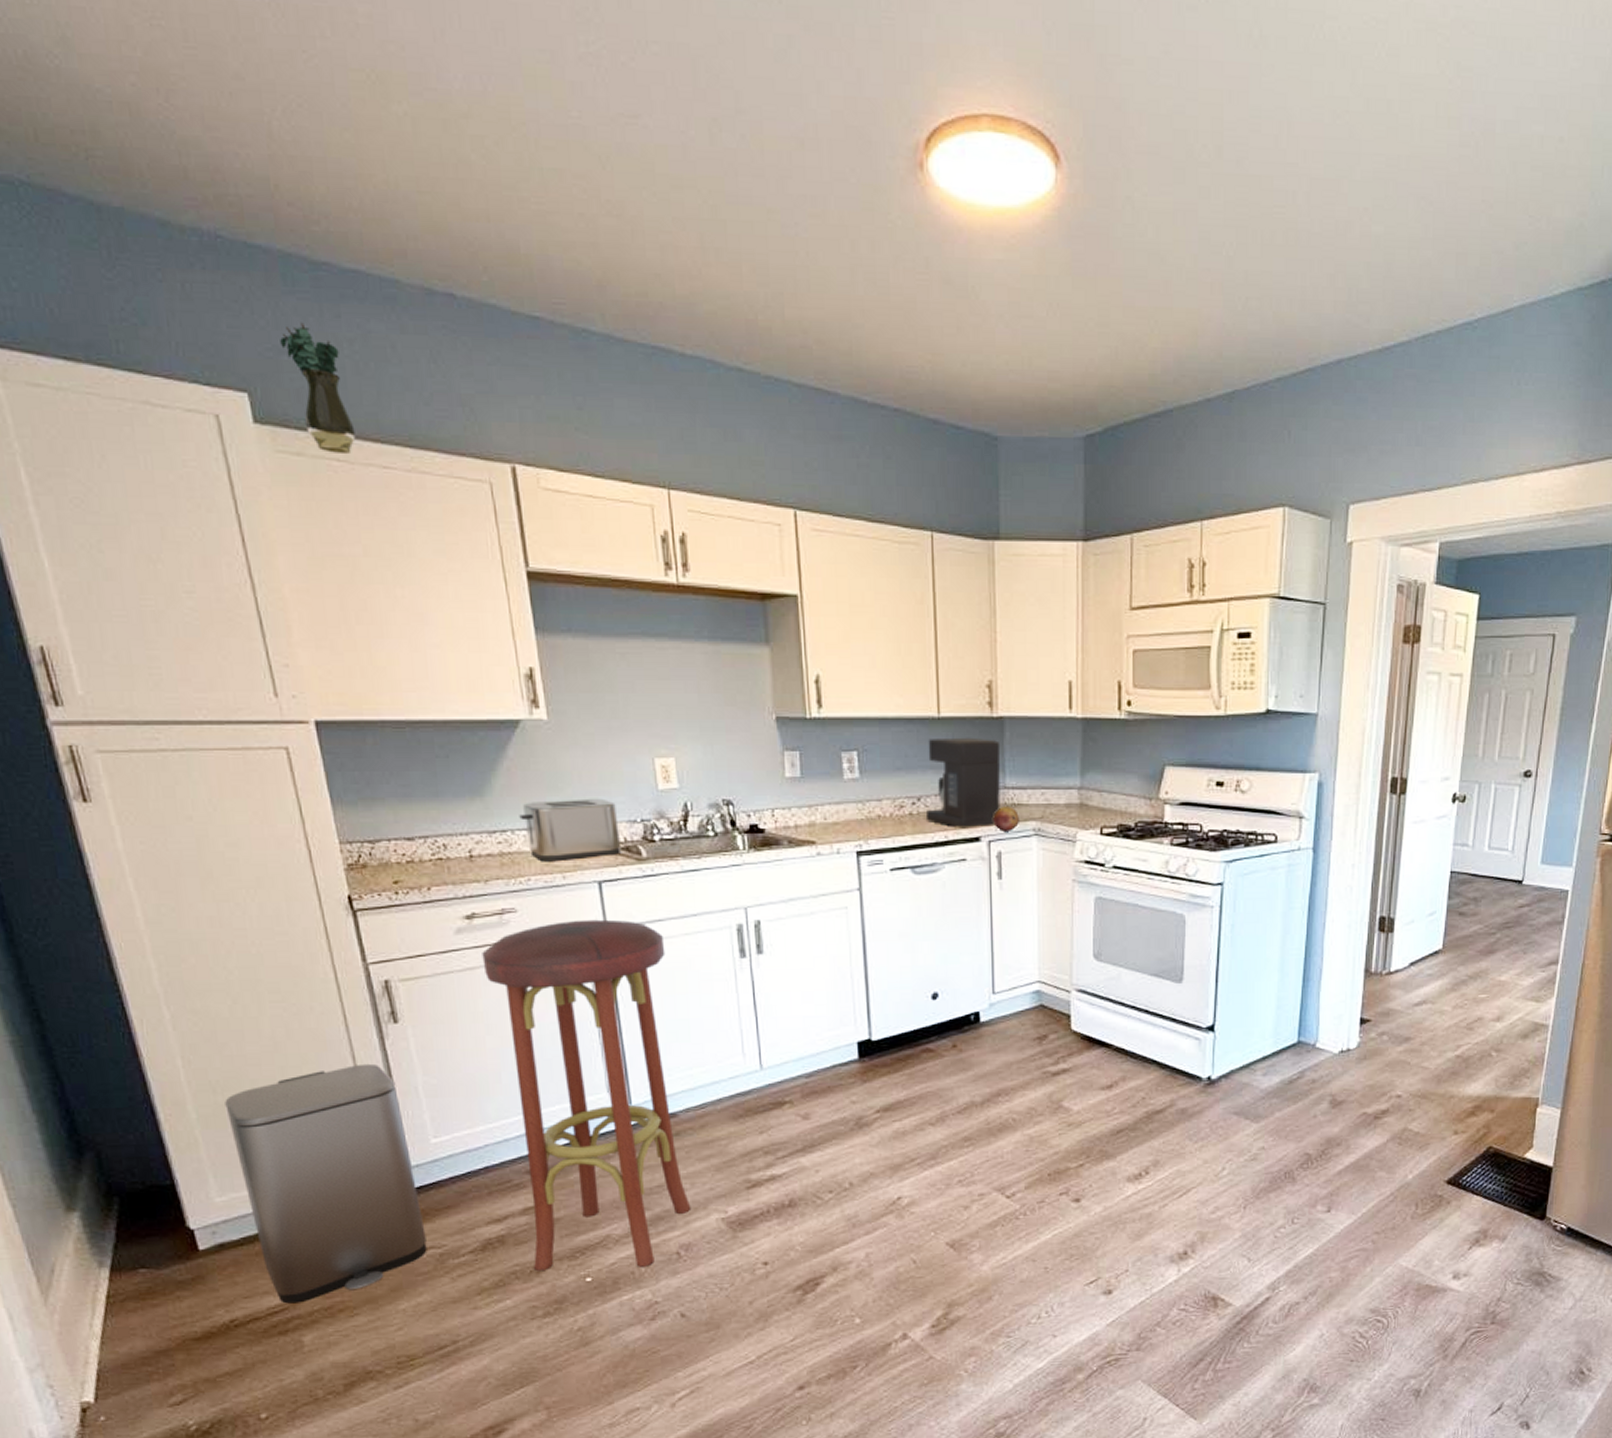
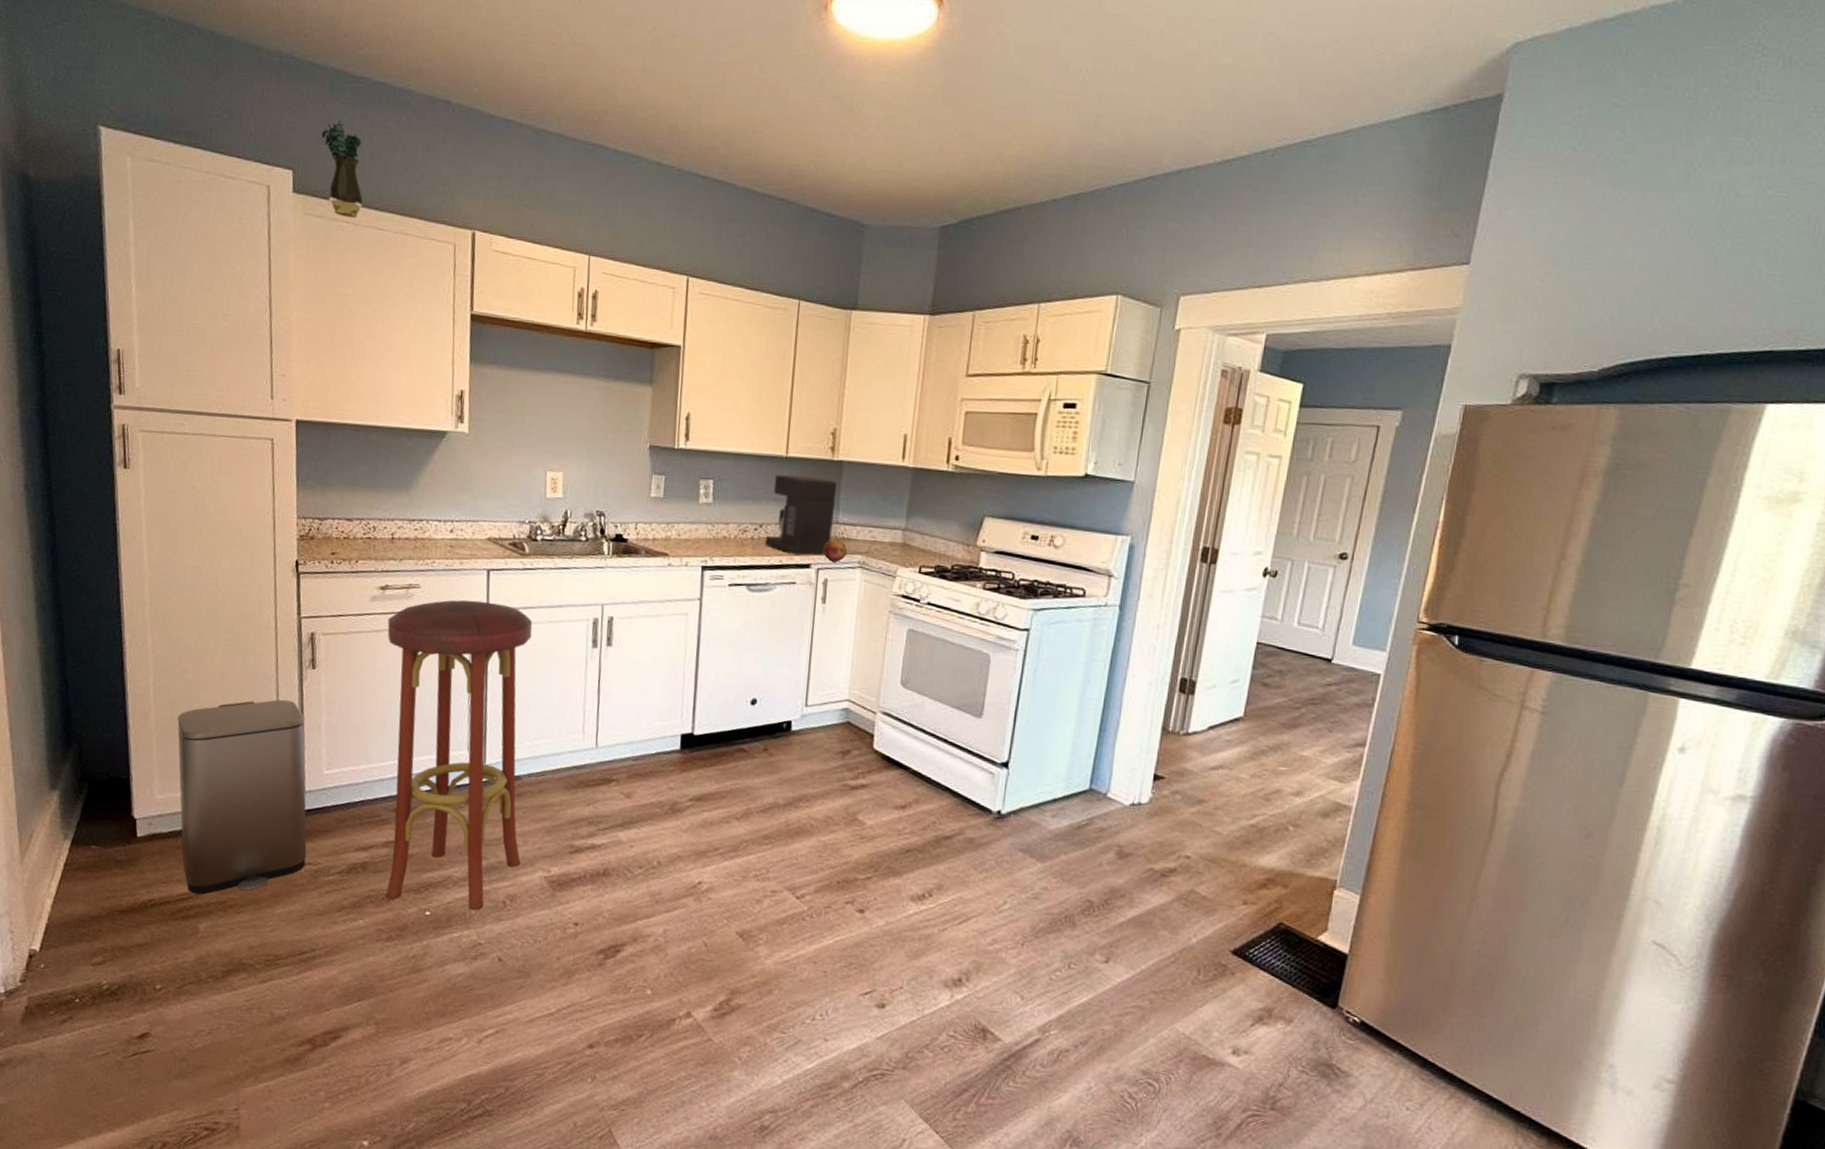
toaster: present [519,798,620,862] -> none [434,498,511,550]

